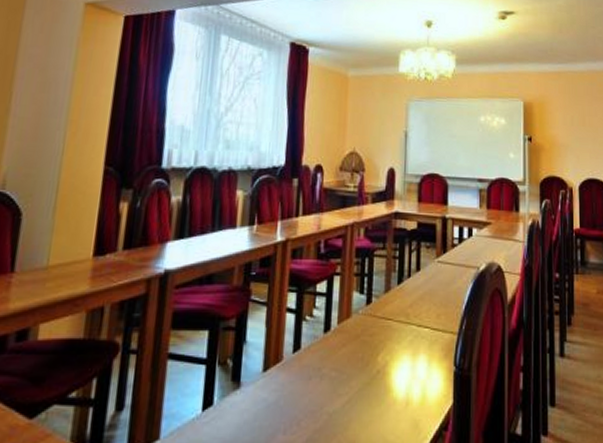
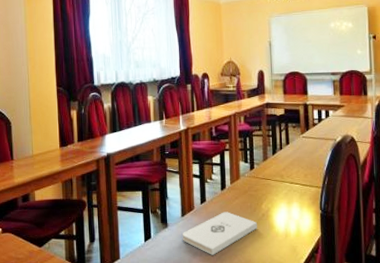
notepad: none [259,365,369,434] -> present [182,212,257,255]

